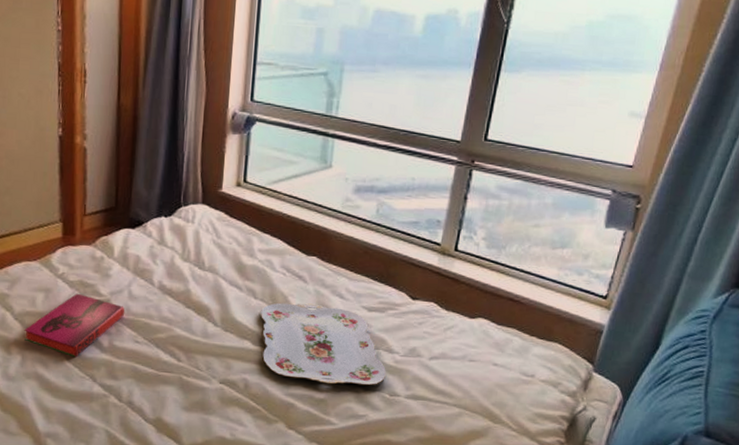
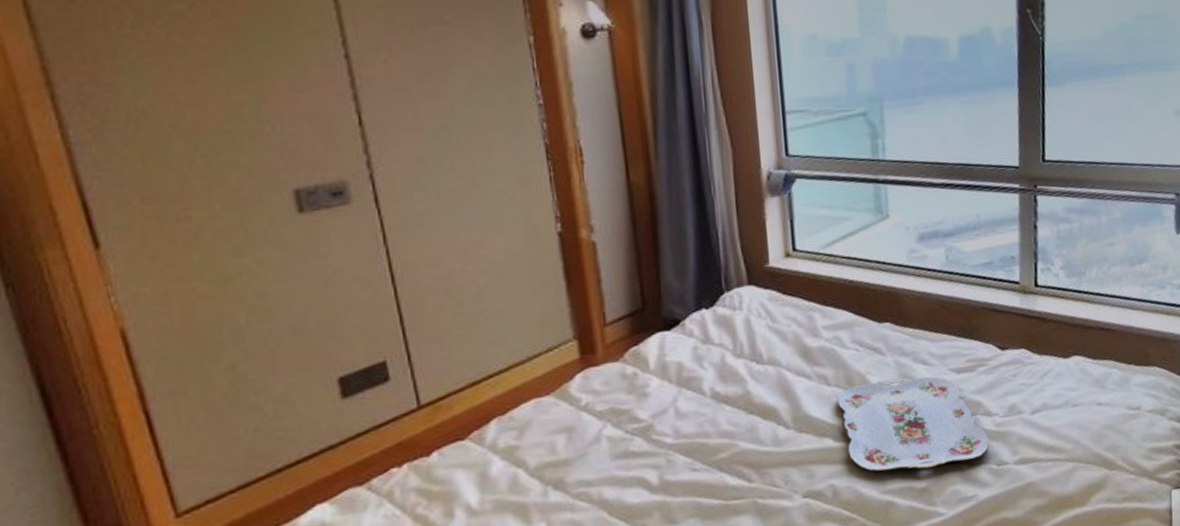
hardback book: present [24,293,125,358] -> none [545,424,675,509]

